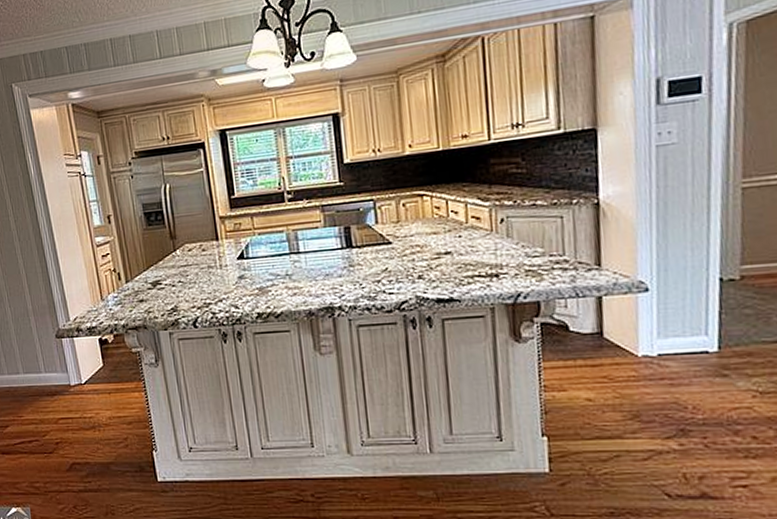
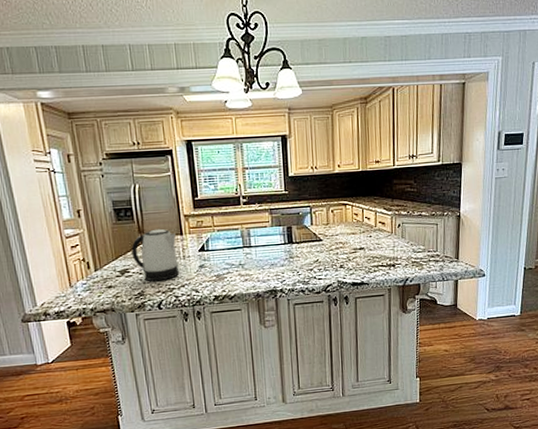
kettle: none [163,233,217,296] -> present [131,228,180,282]

